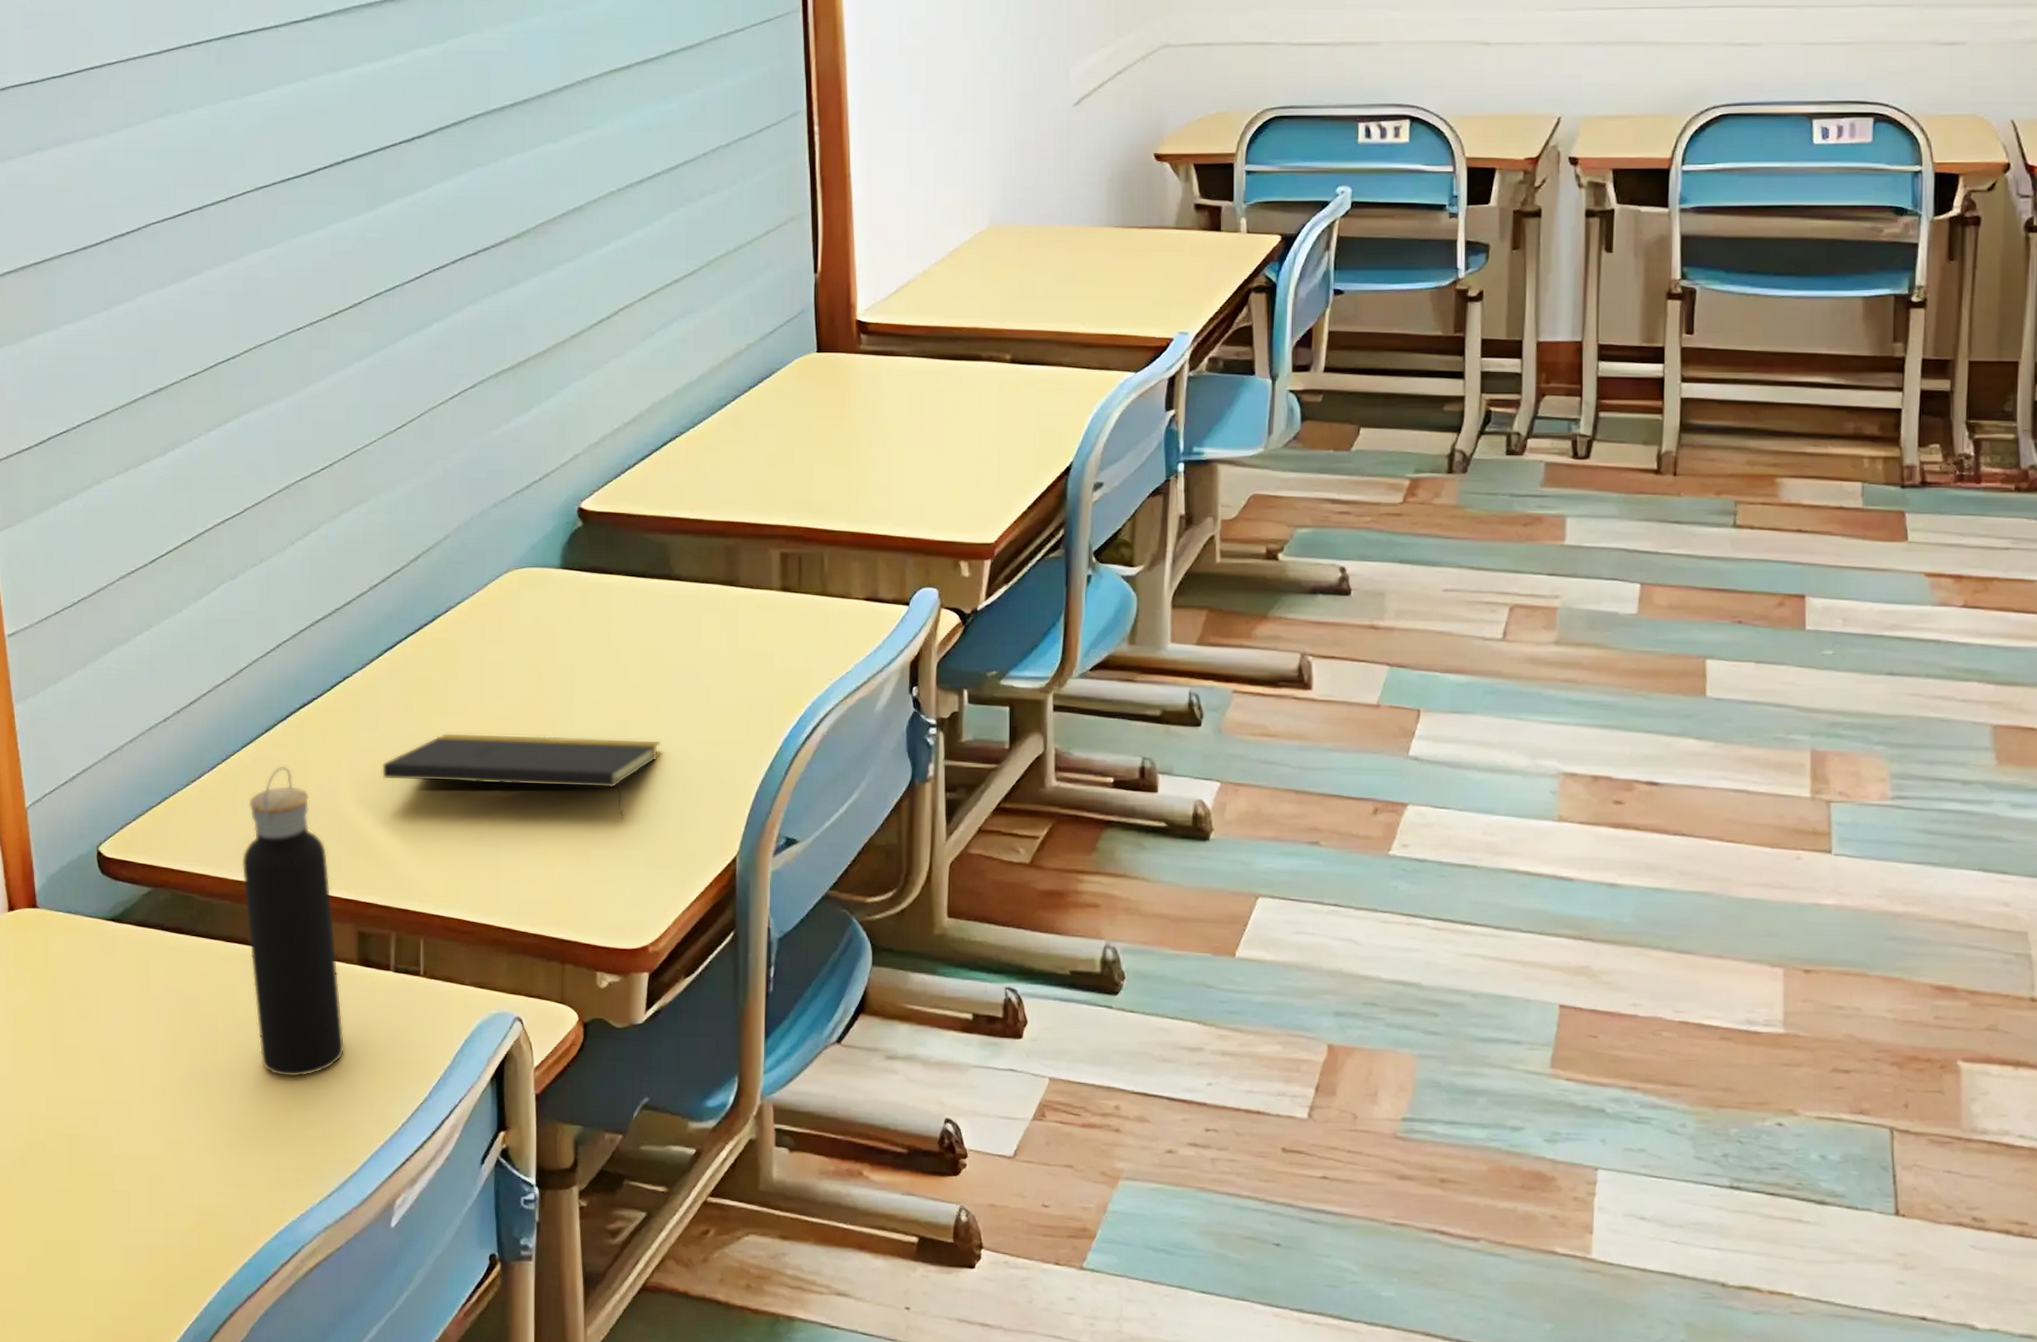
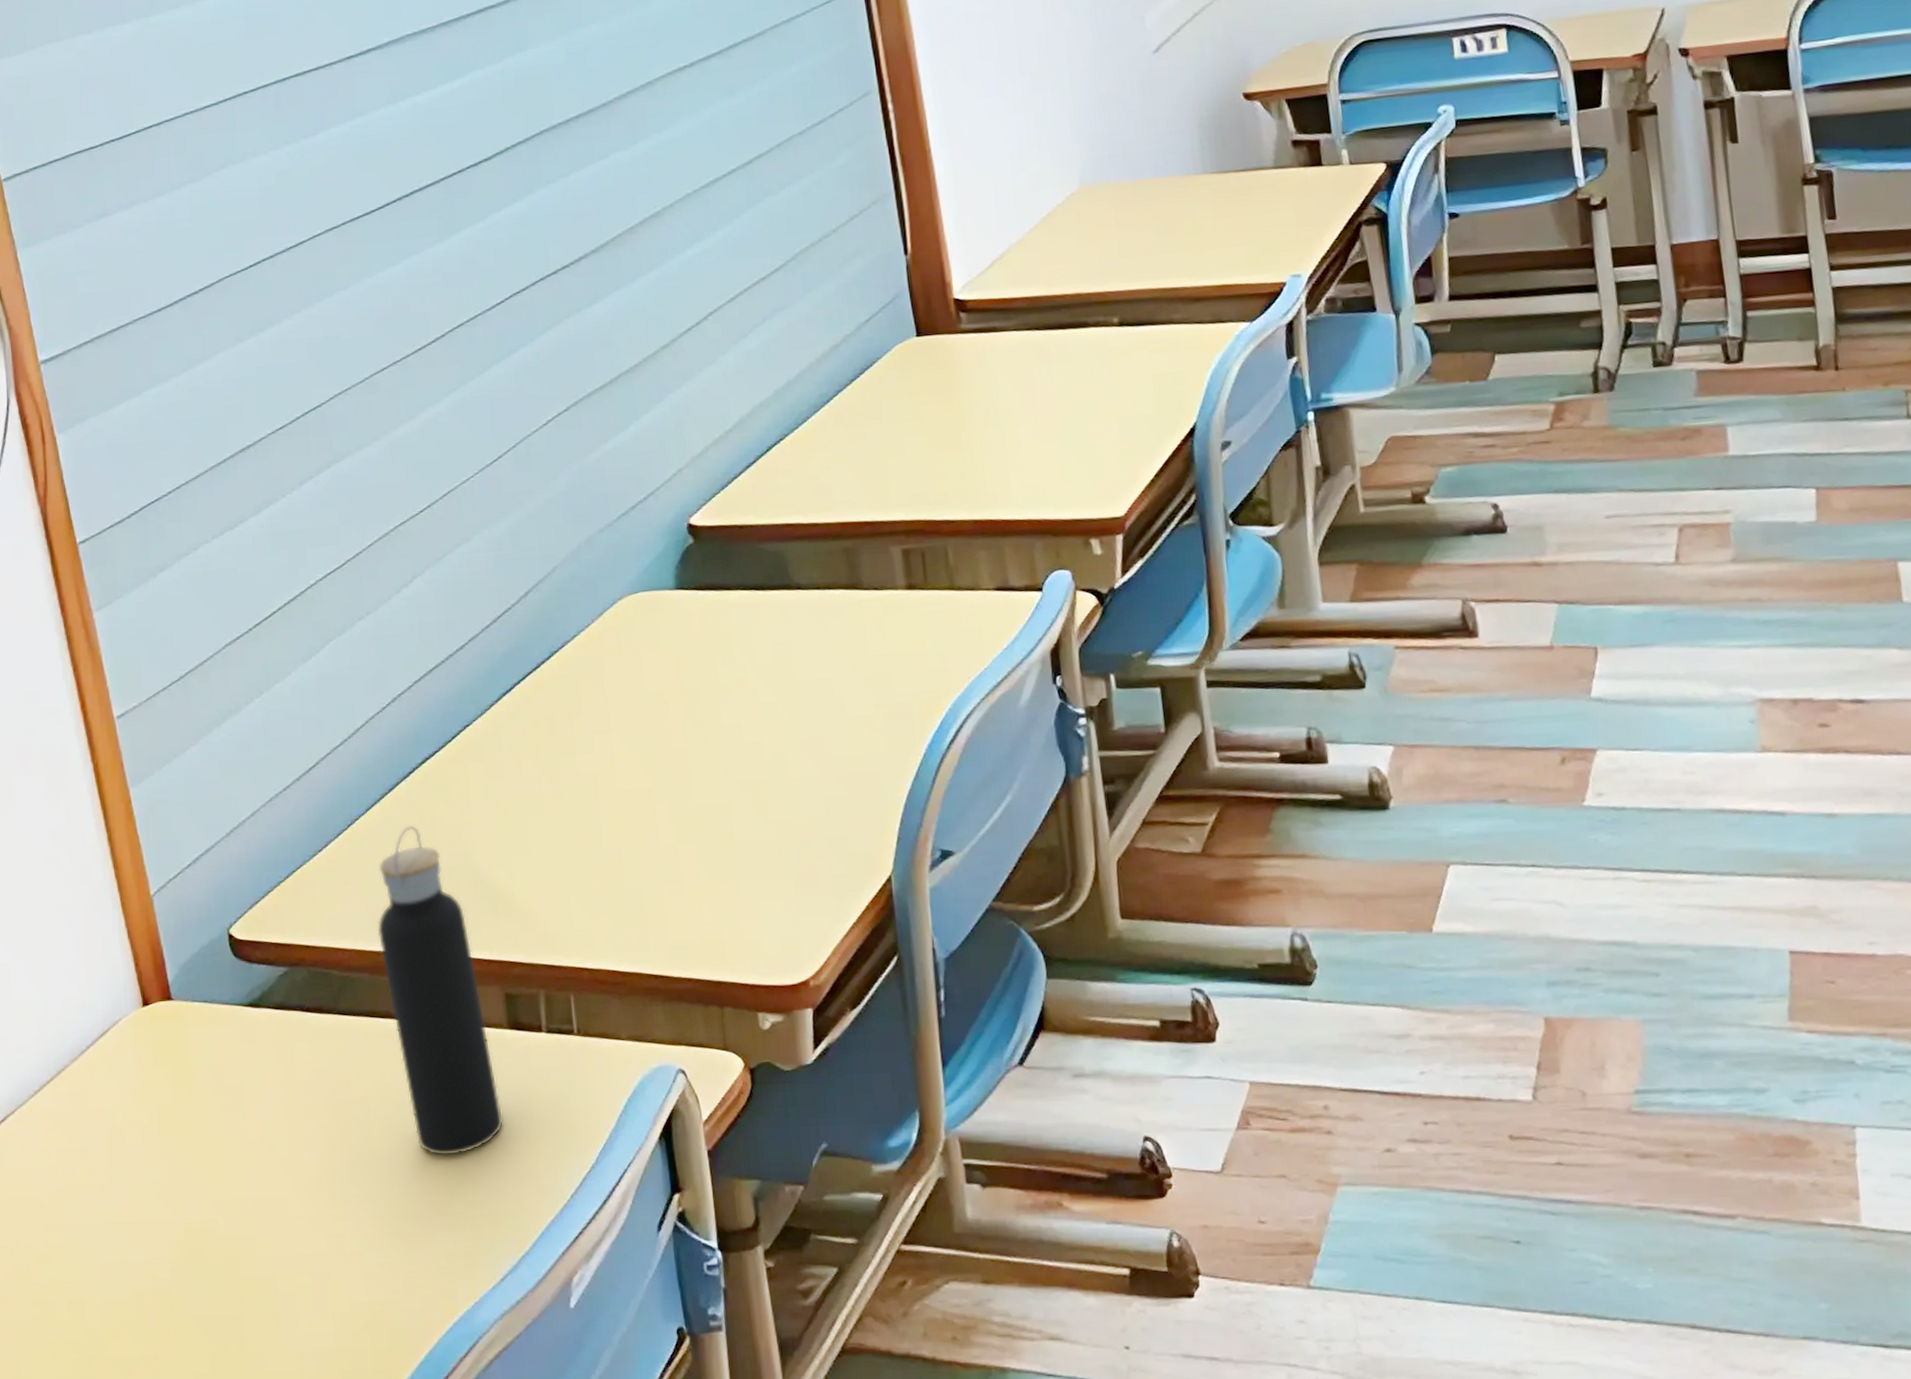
notepad: present [381,732,660,819] -> none [511,759,799,847]

